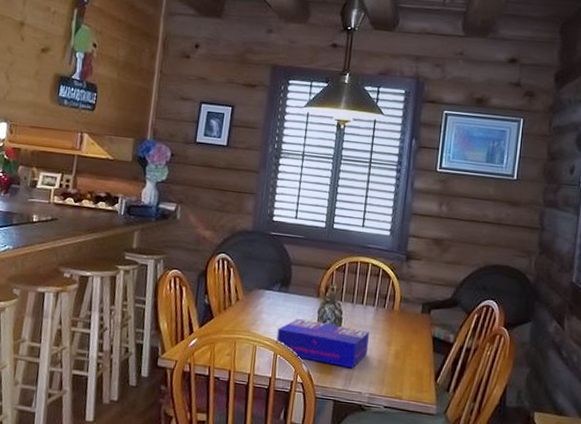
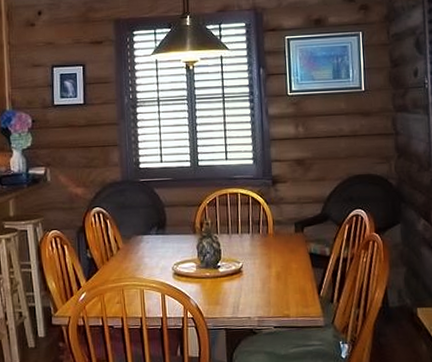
board game: present [276,318,369,368] -> none [161,256,250,296]

